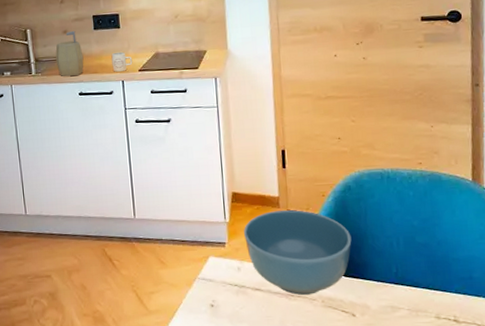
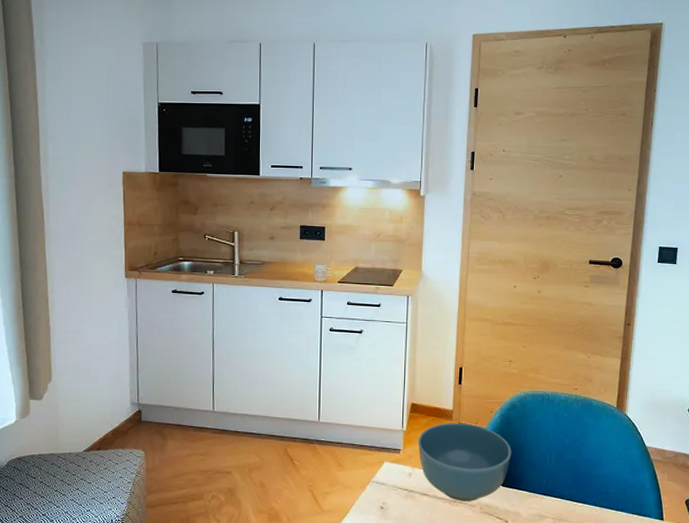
soap dispenser: present [55,30,84,77] -> none [259,237,287,282]

